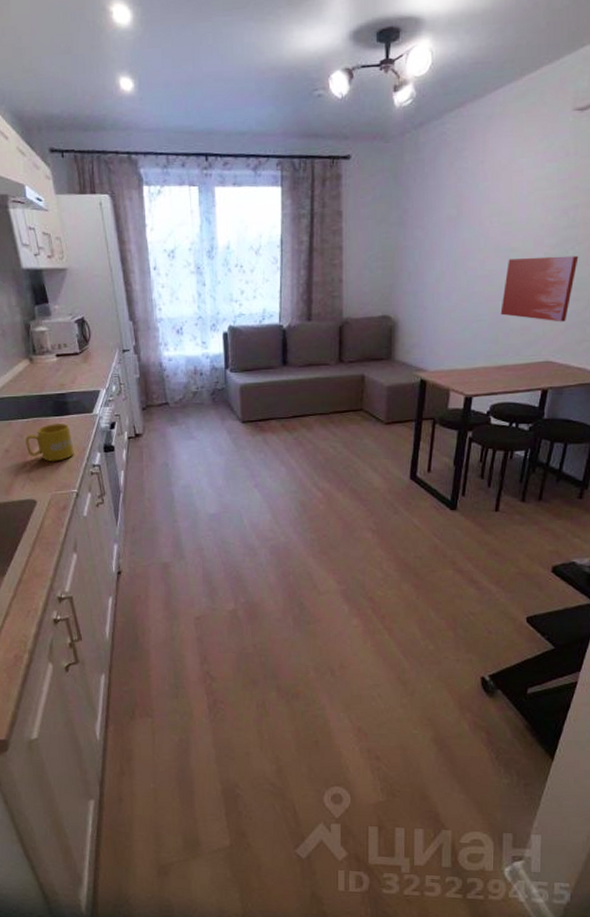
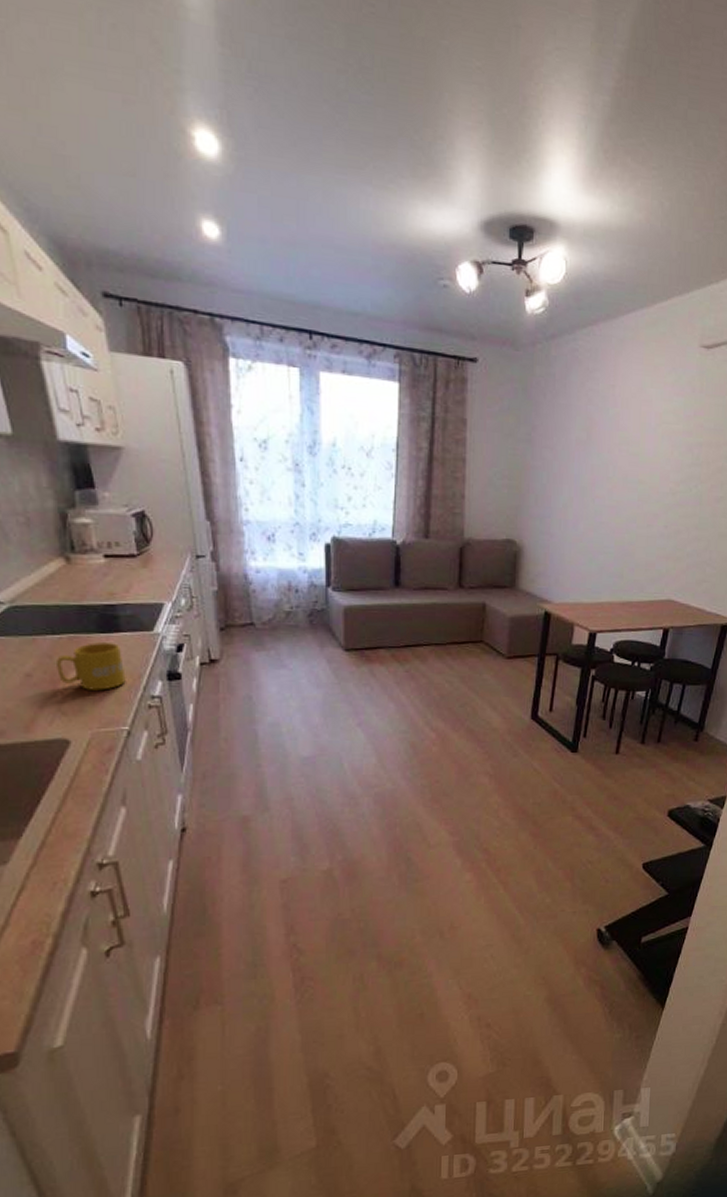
wall art: present [500,255,579,322] -> none [626,491,701,561]

